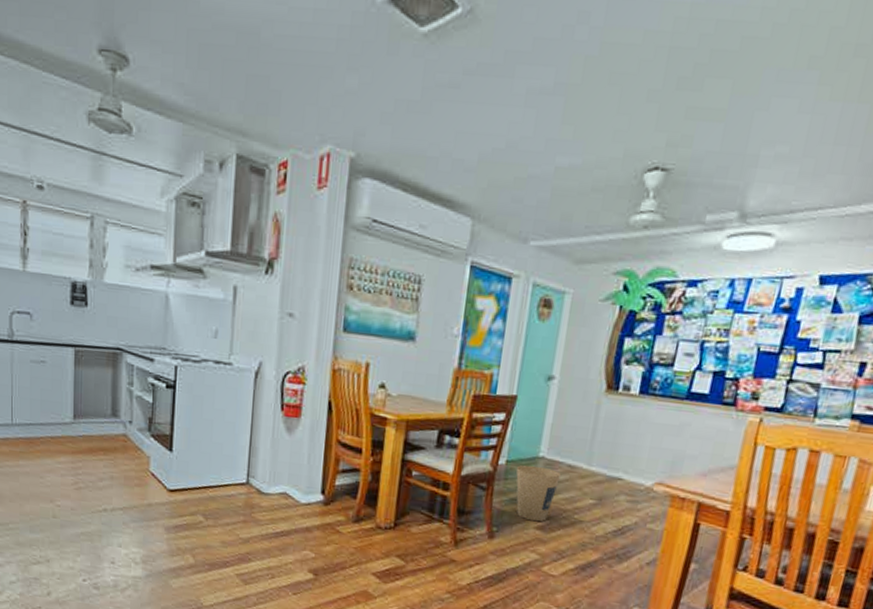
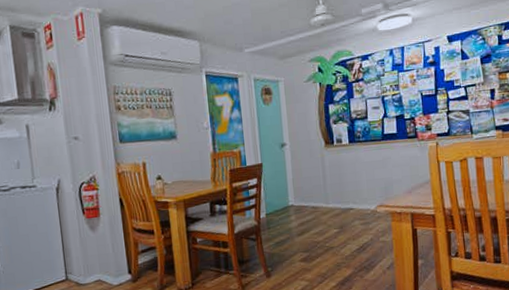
trash can: present [516,465,562,522] -> none [274,212,309,257]

